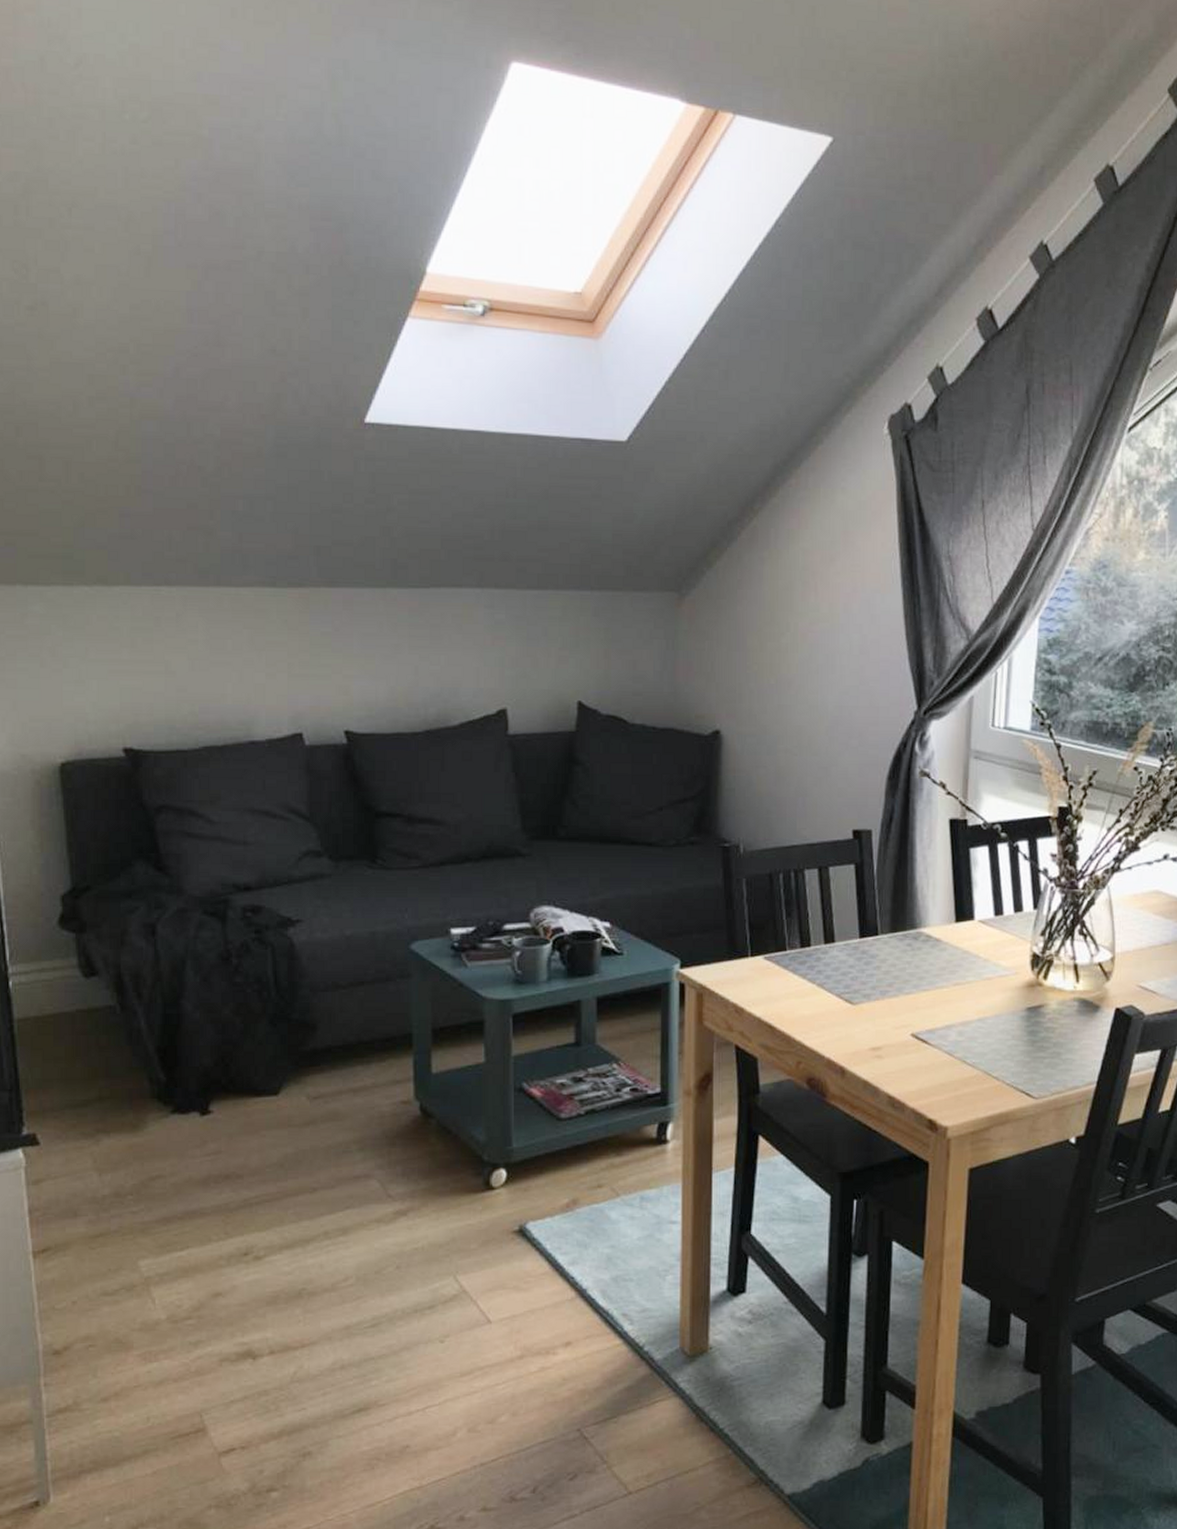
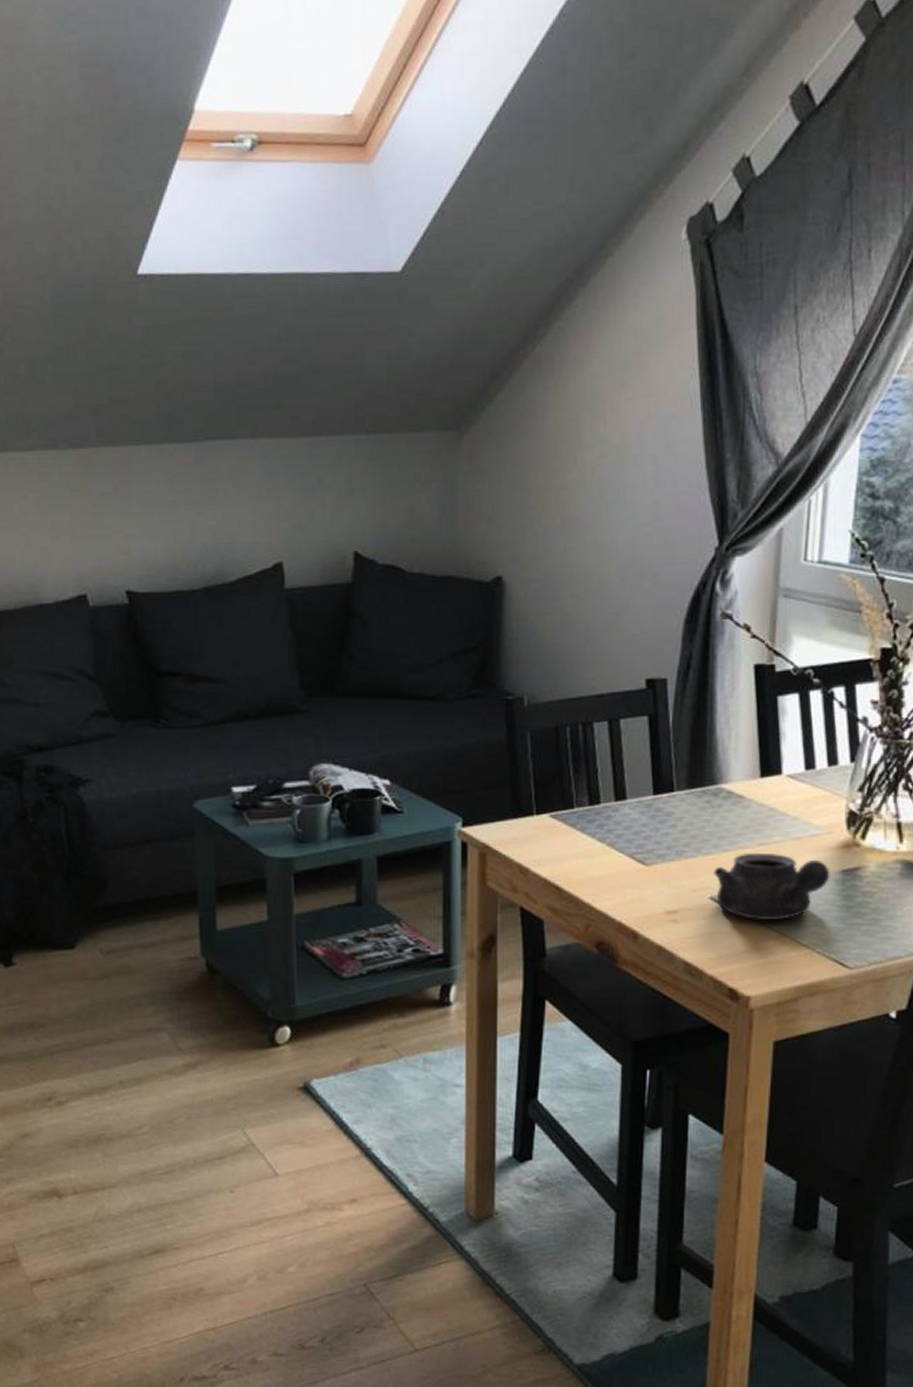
teapot: none [913,992,1017,1056] -> present [712,852,830,921]

